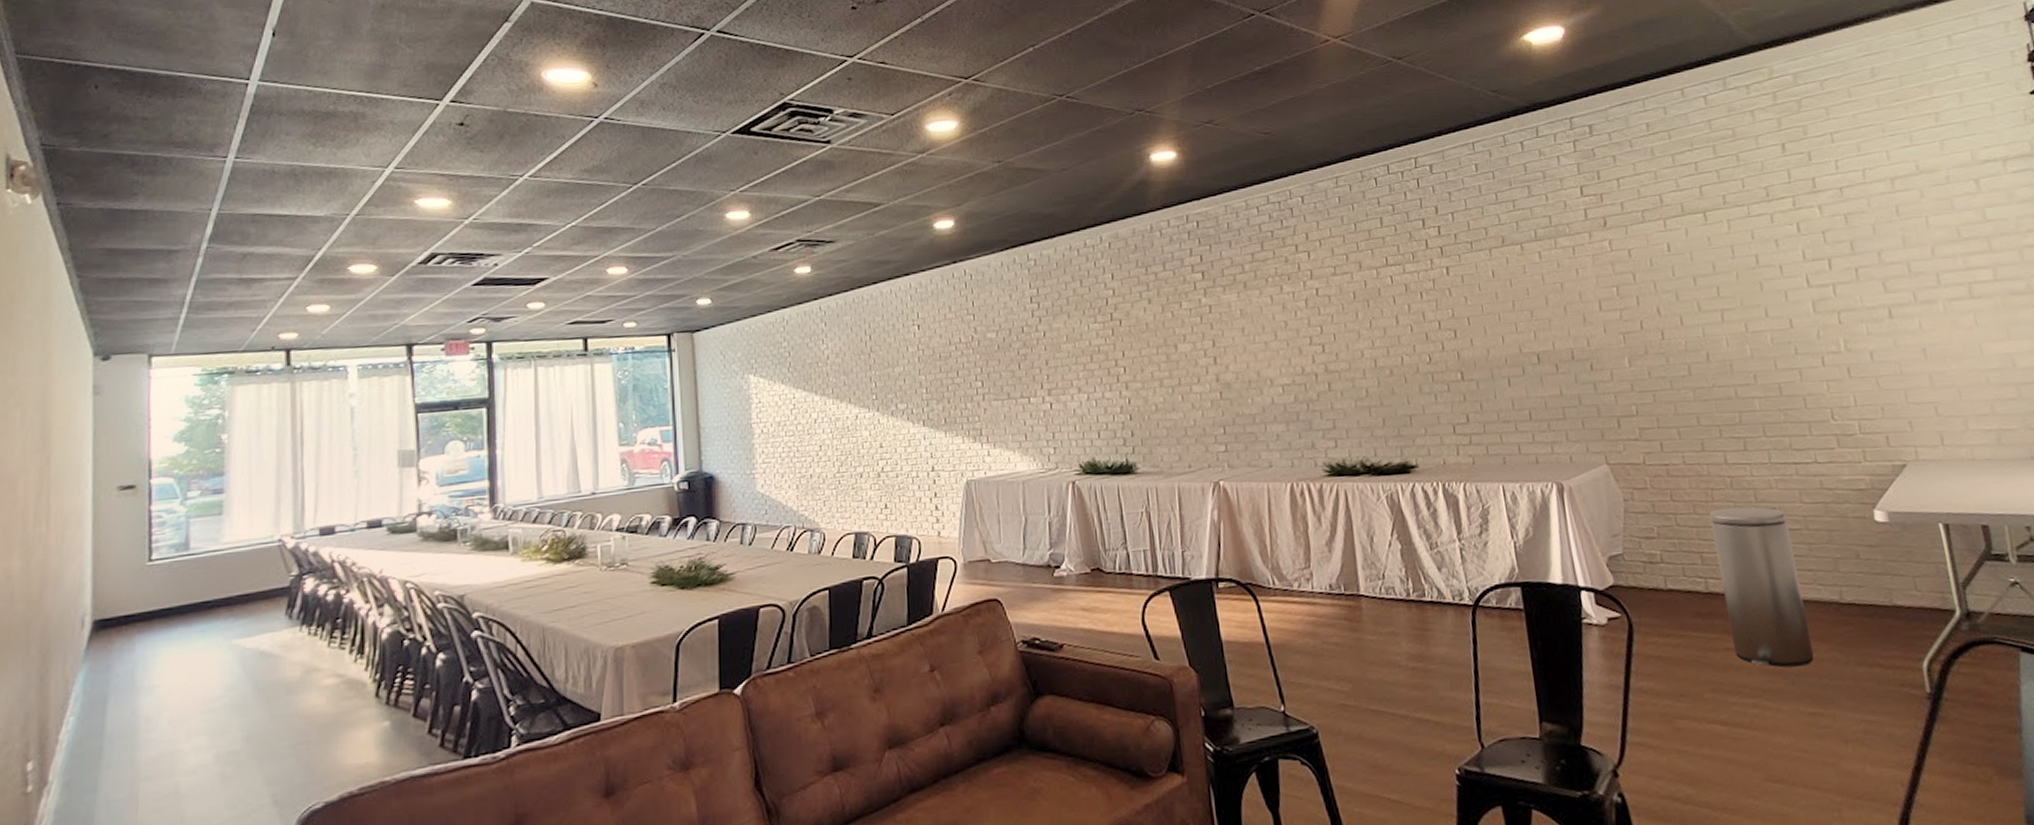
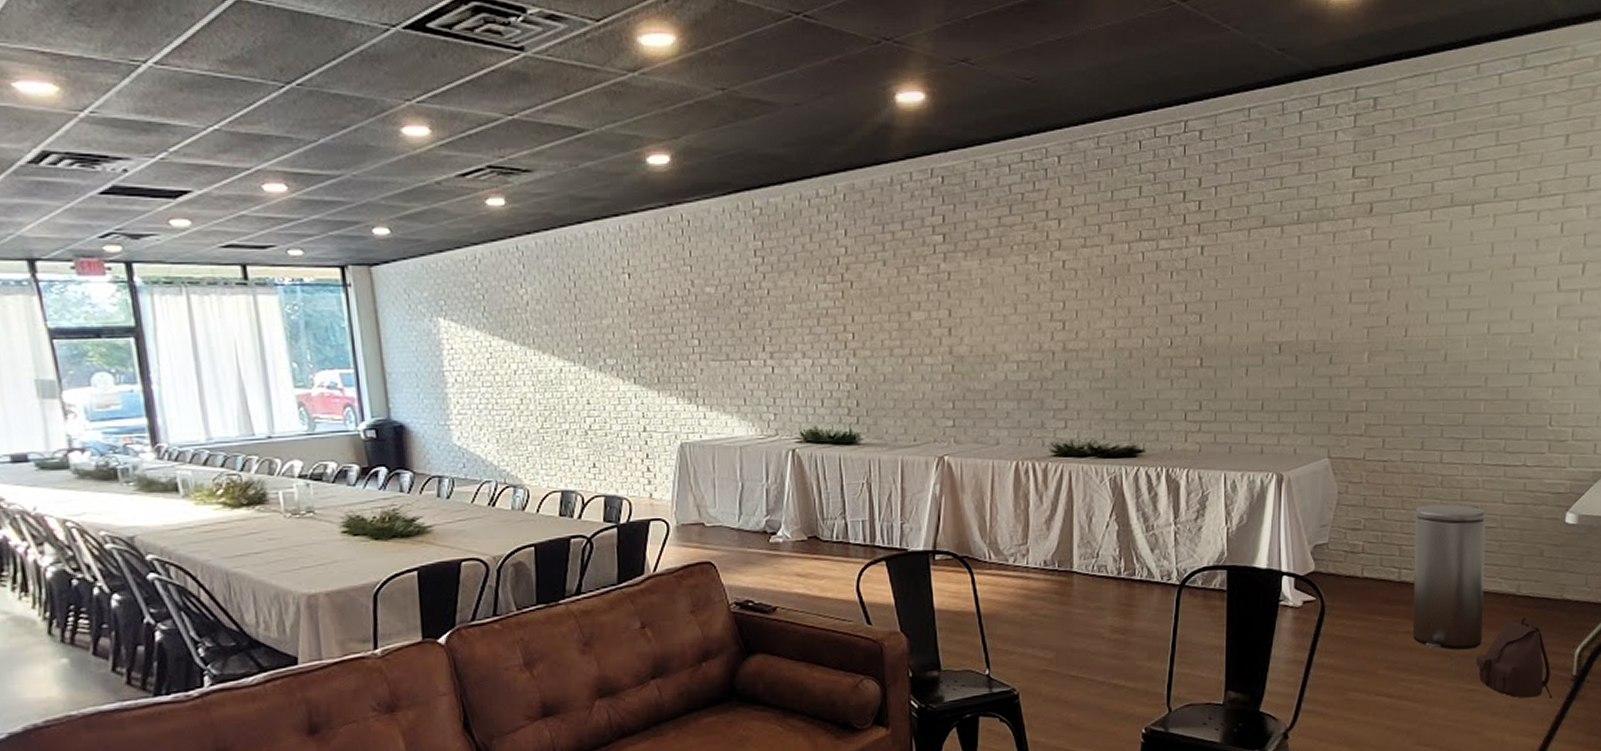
backpack: none [1811,628,1910,722] -> present [1476,617,1553,699]

